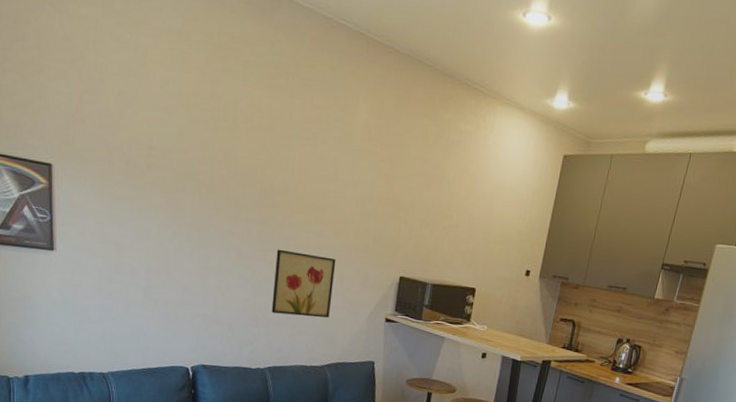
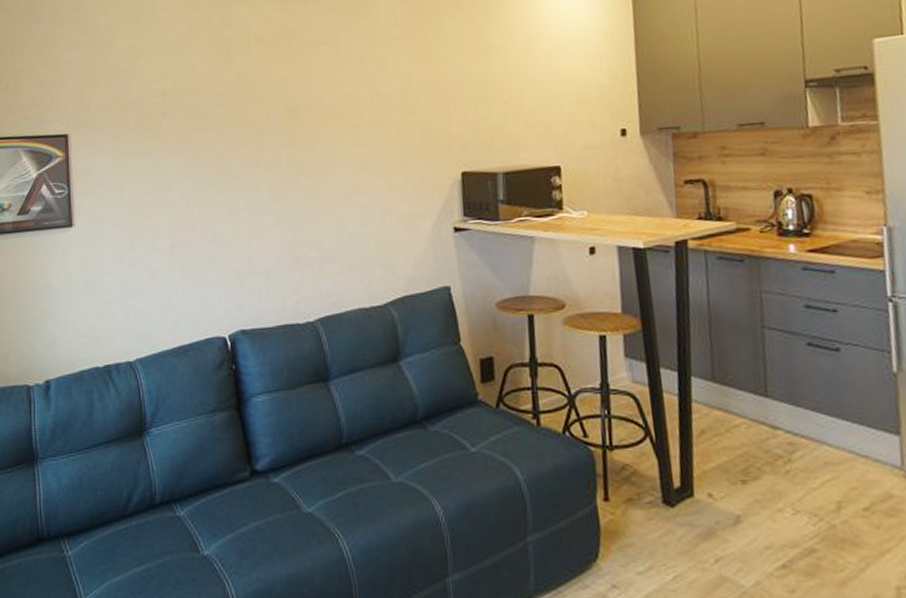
wall art: present [271,249,336,318] -> none [311,167,384,250]

